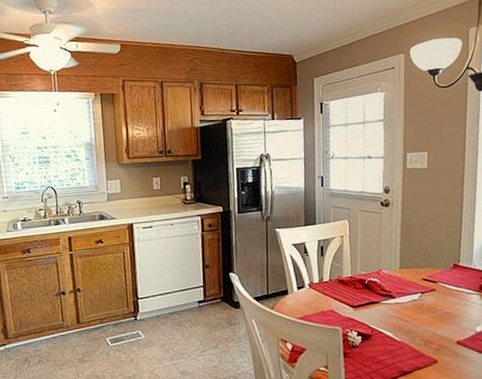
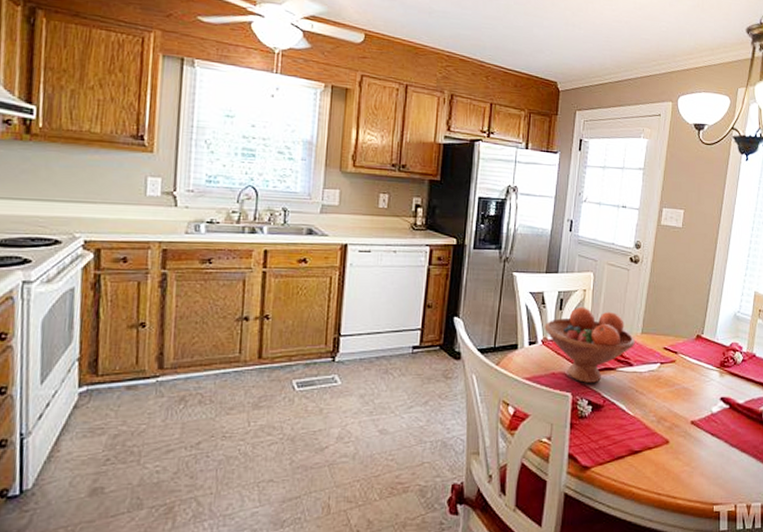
fruit bowl: none [309,251,395,317] -> present [544,307,635,383]

